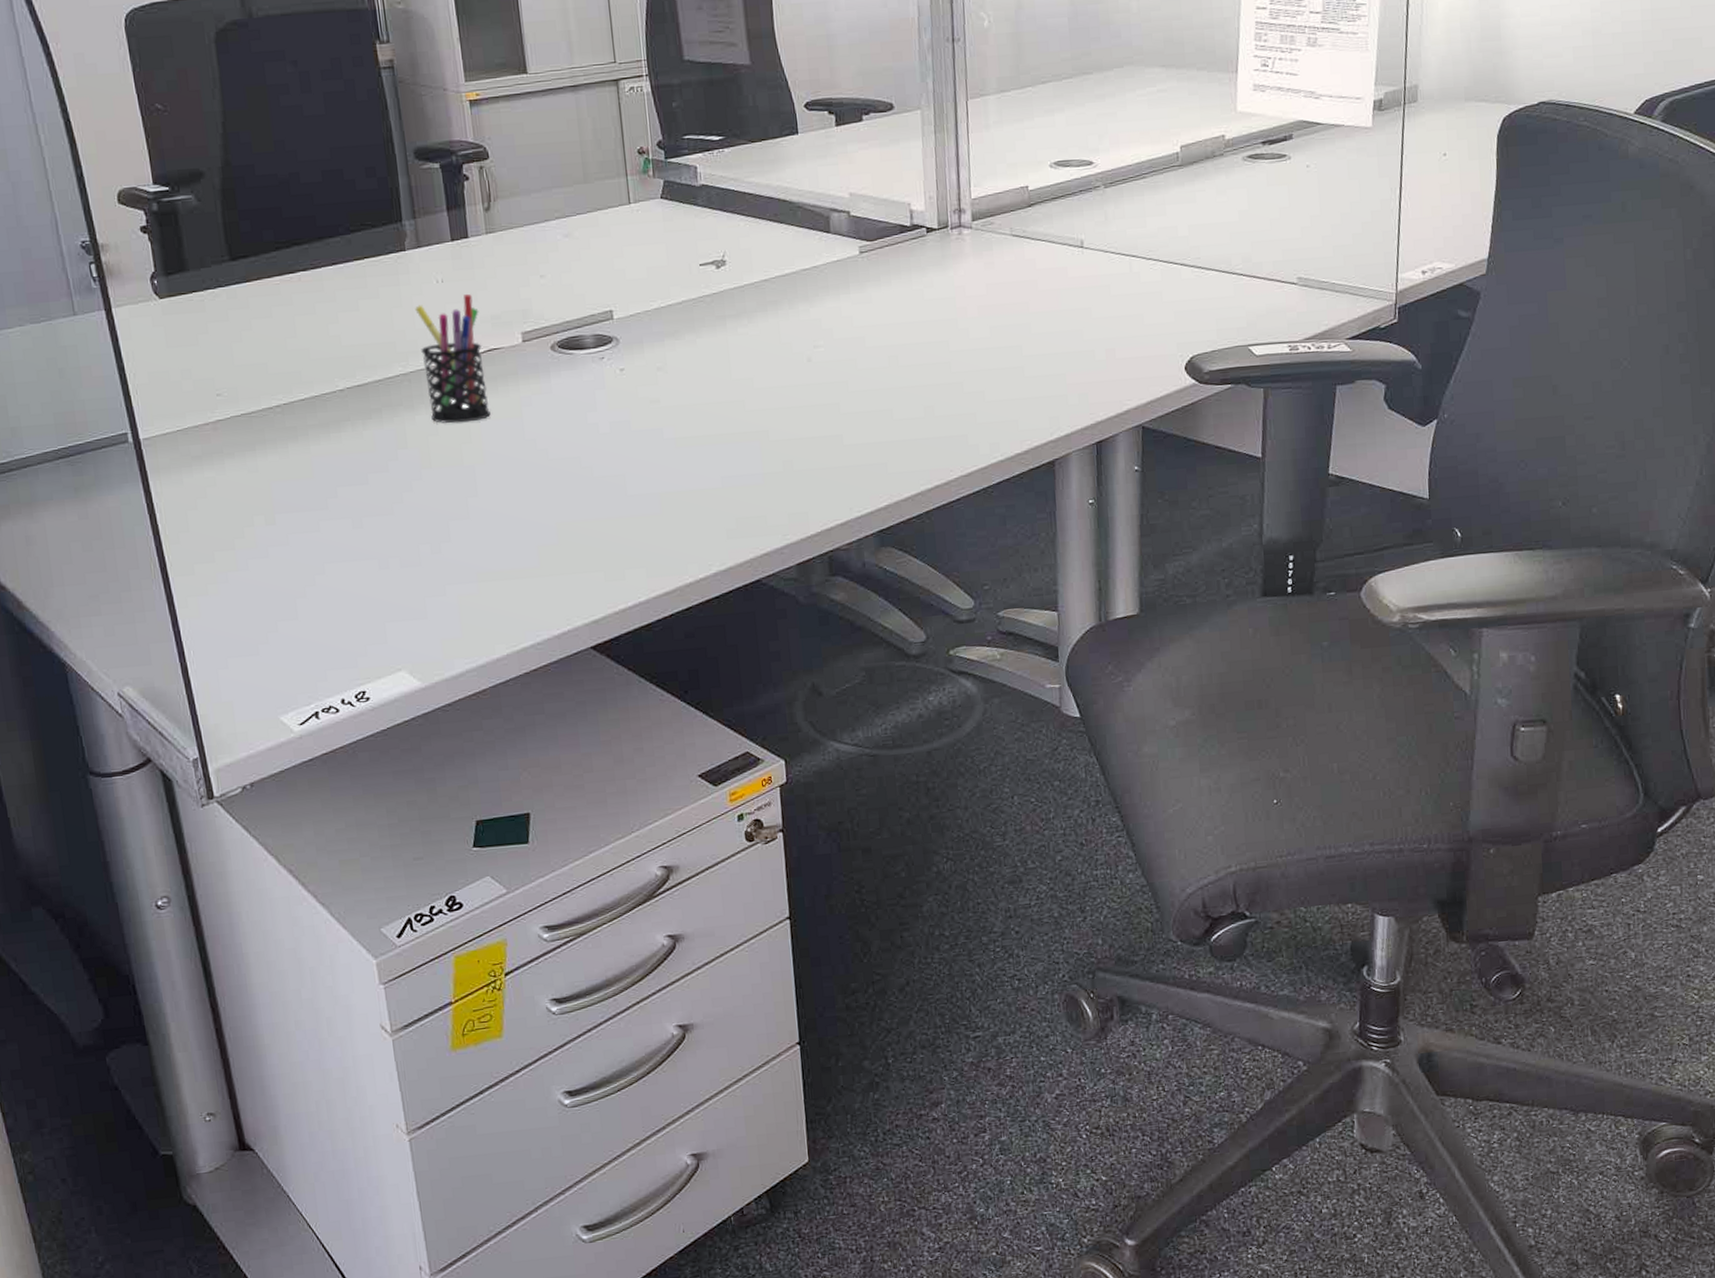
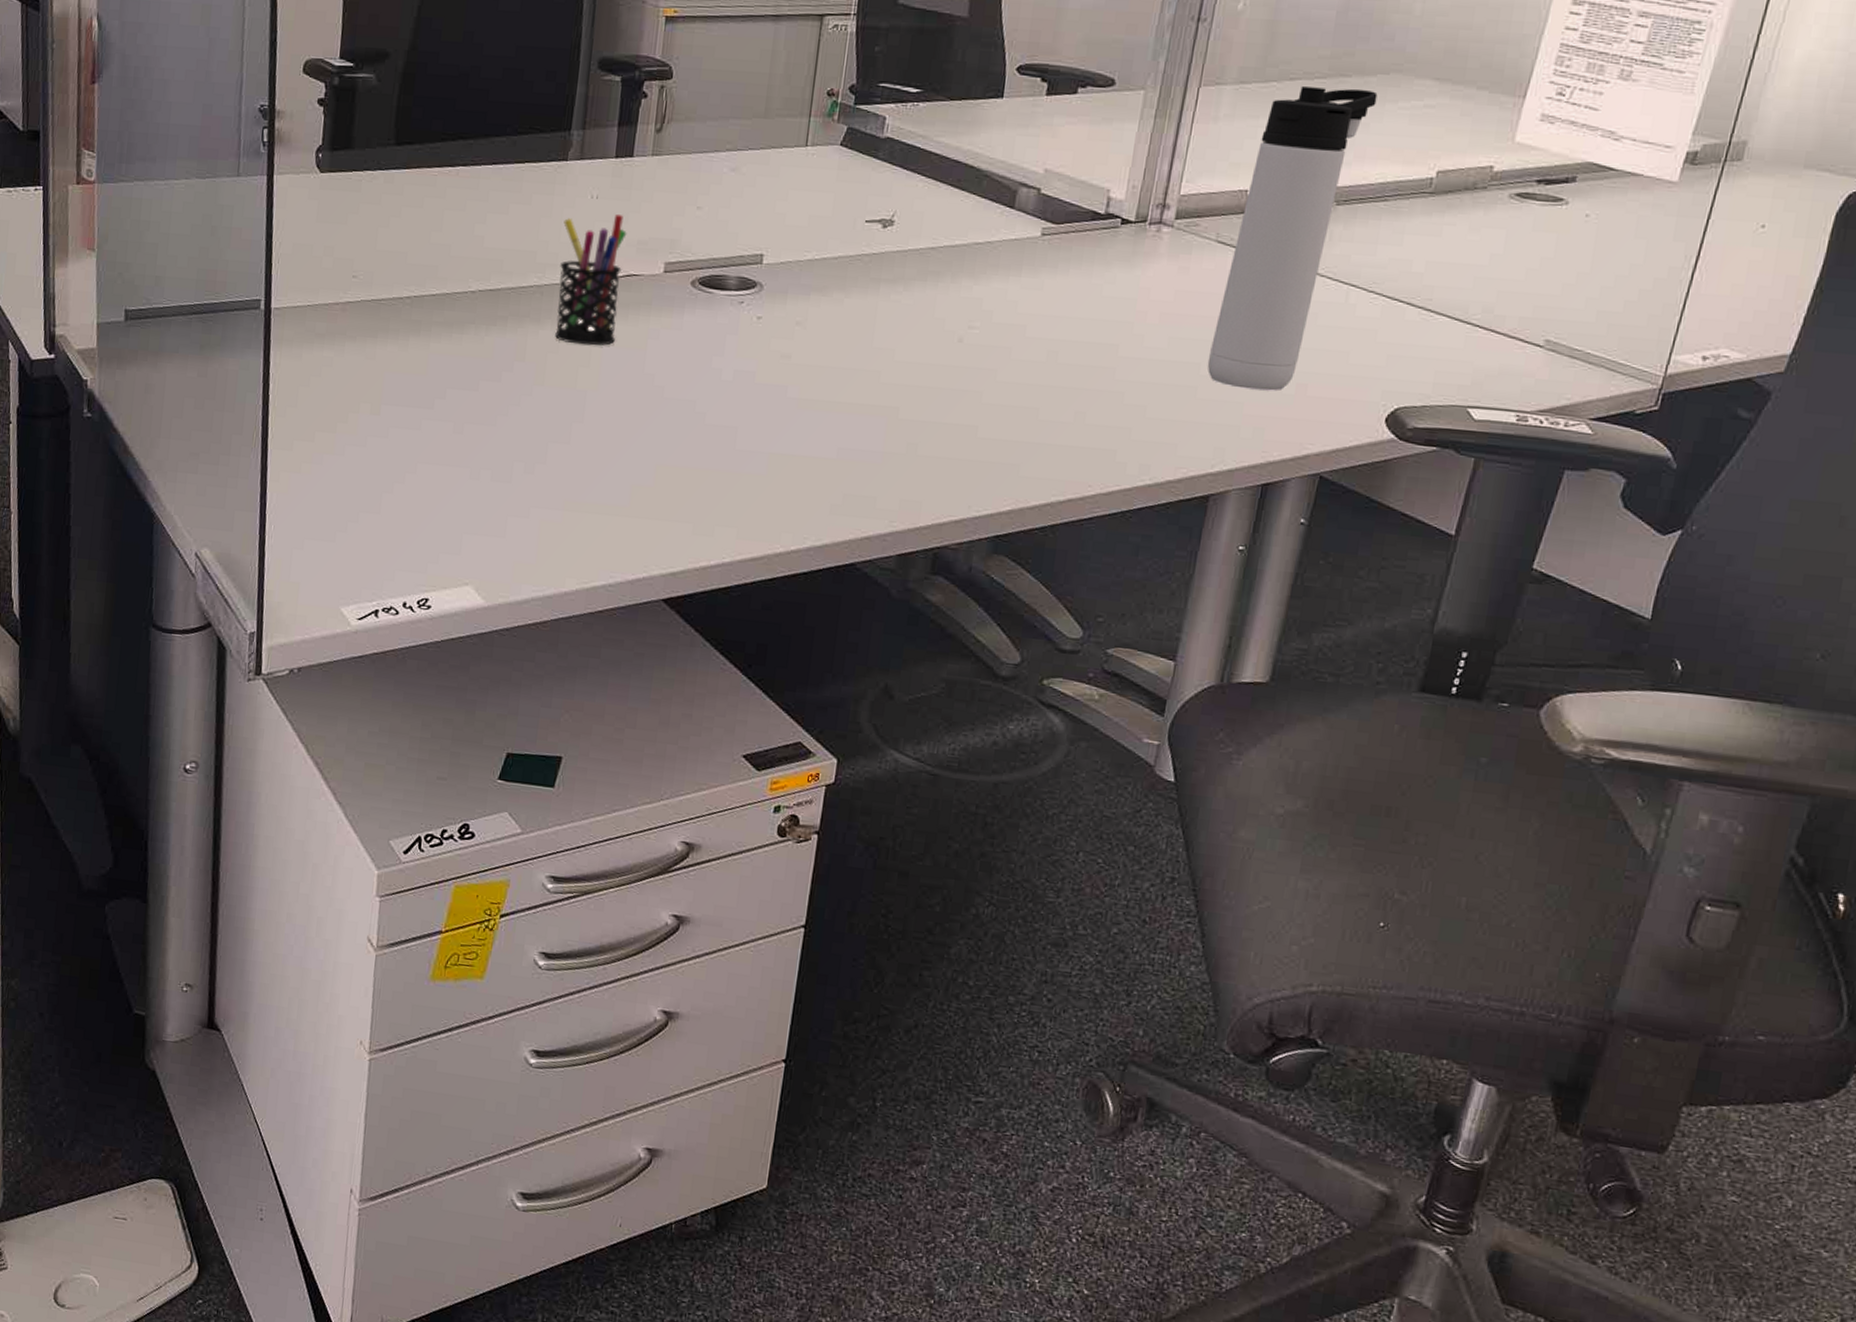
thermos bottle: none [1027,83,1118,362] -> present [1207,86,1378,391]

